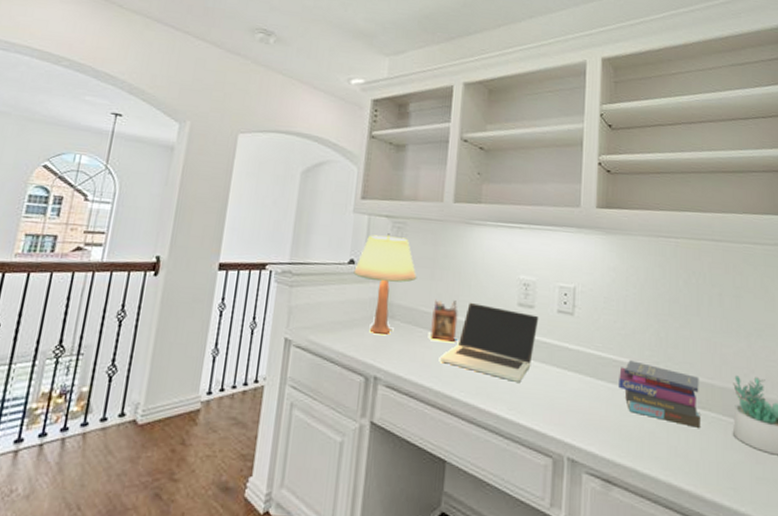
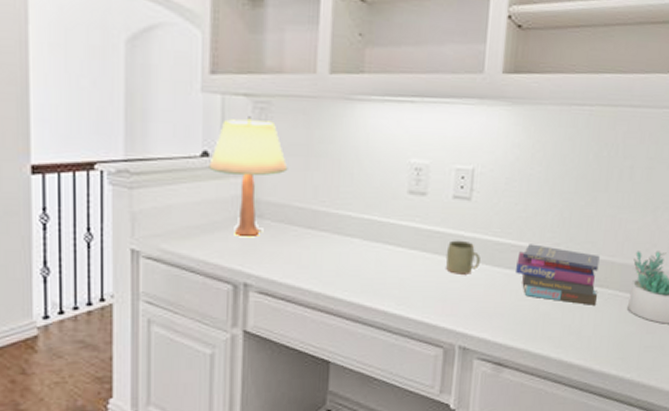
desk organizer: present [431,299,458,342] -> none [307,192,339,239]
laptop: present [440,303,539,382] -> none [320,194,432,276]
mug: none [552,351,584,385] -> present [445,240,480,274]

